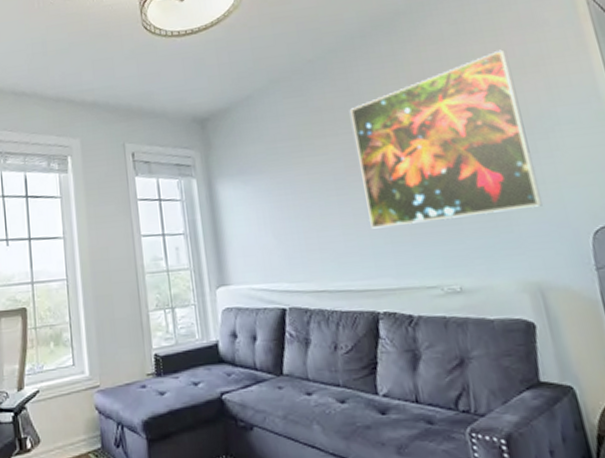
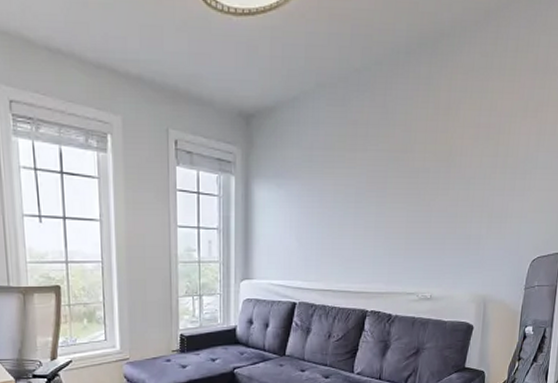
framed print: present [349,49,542,229] -> none [375,90,517,241]

